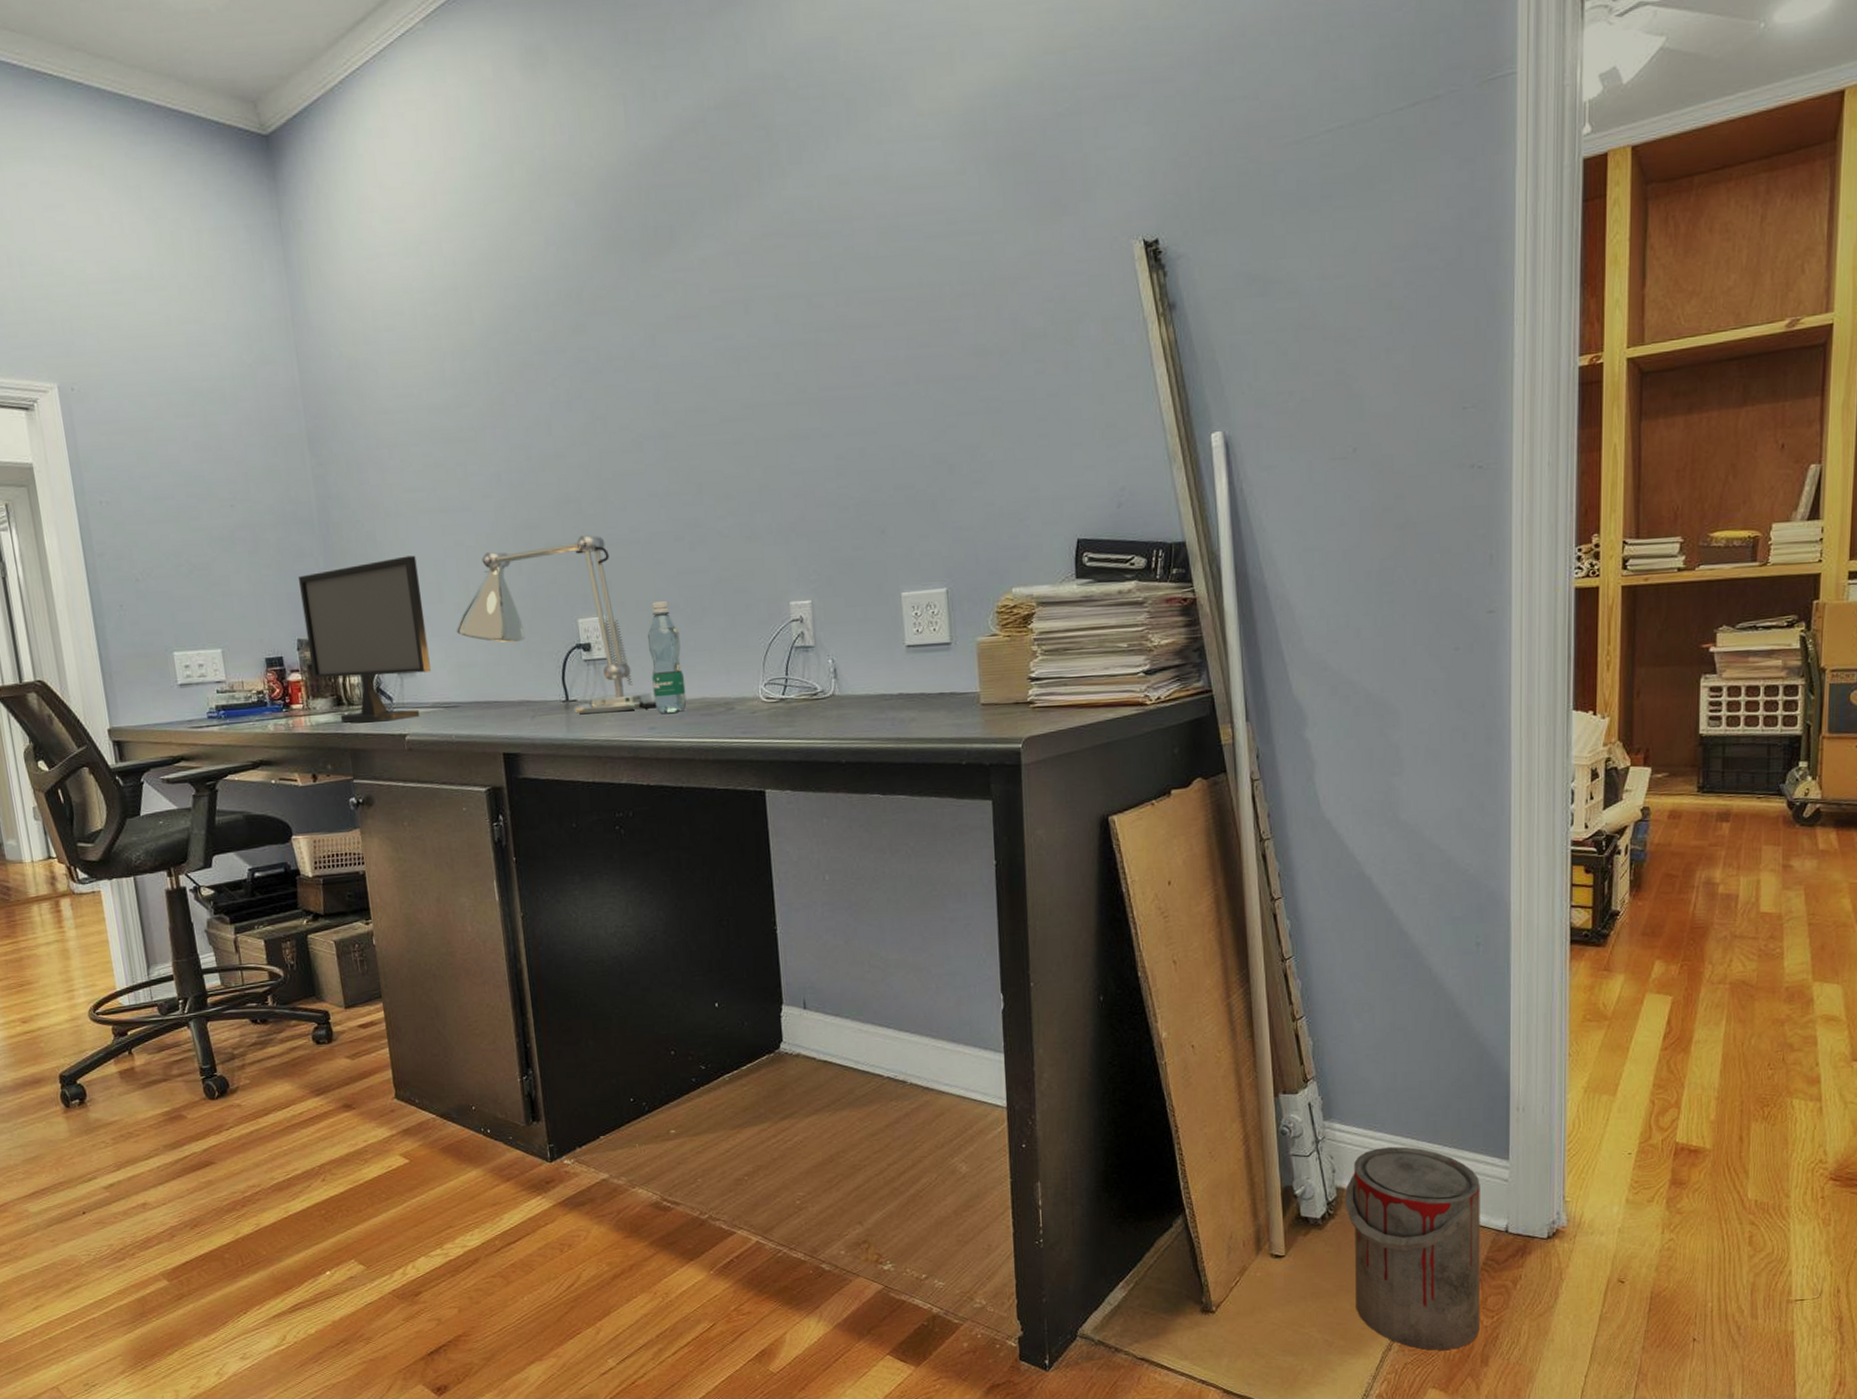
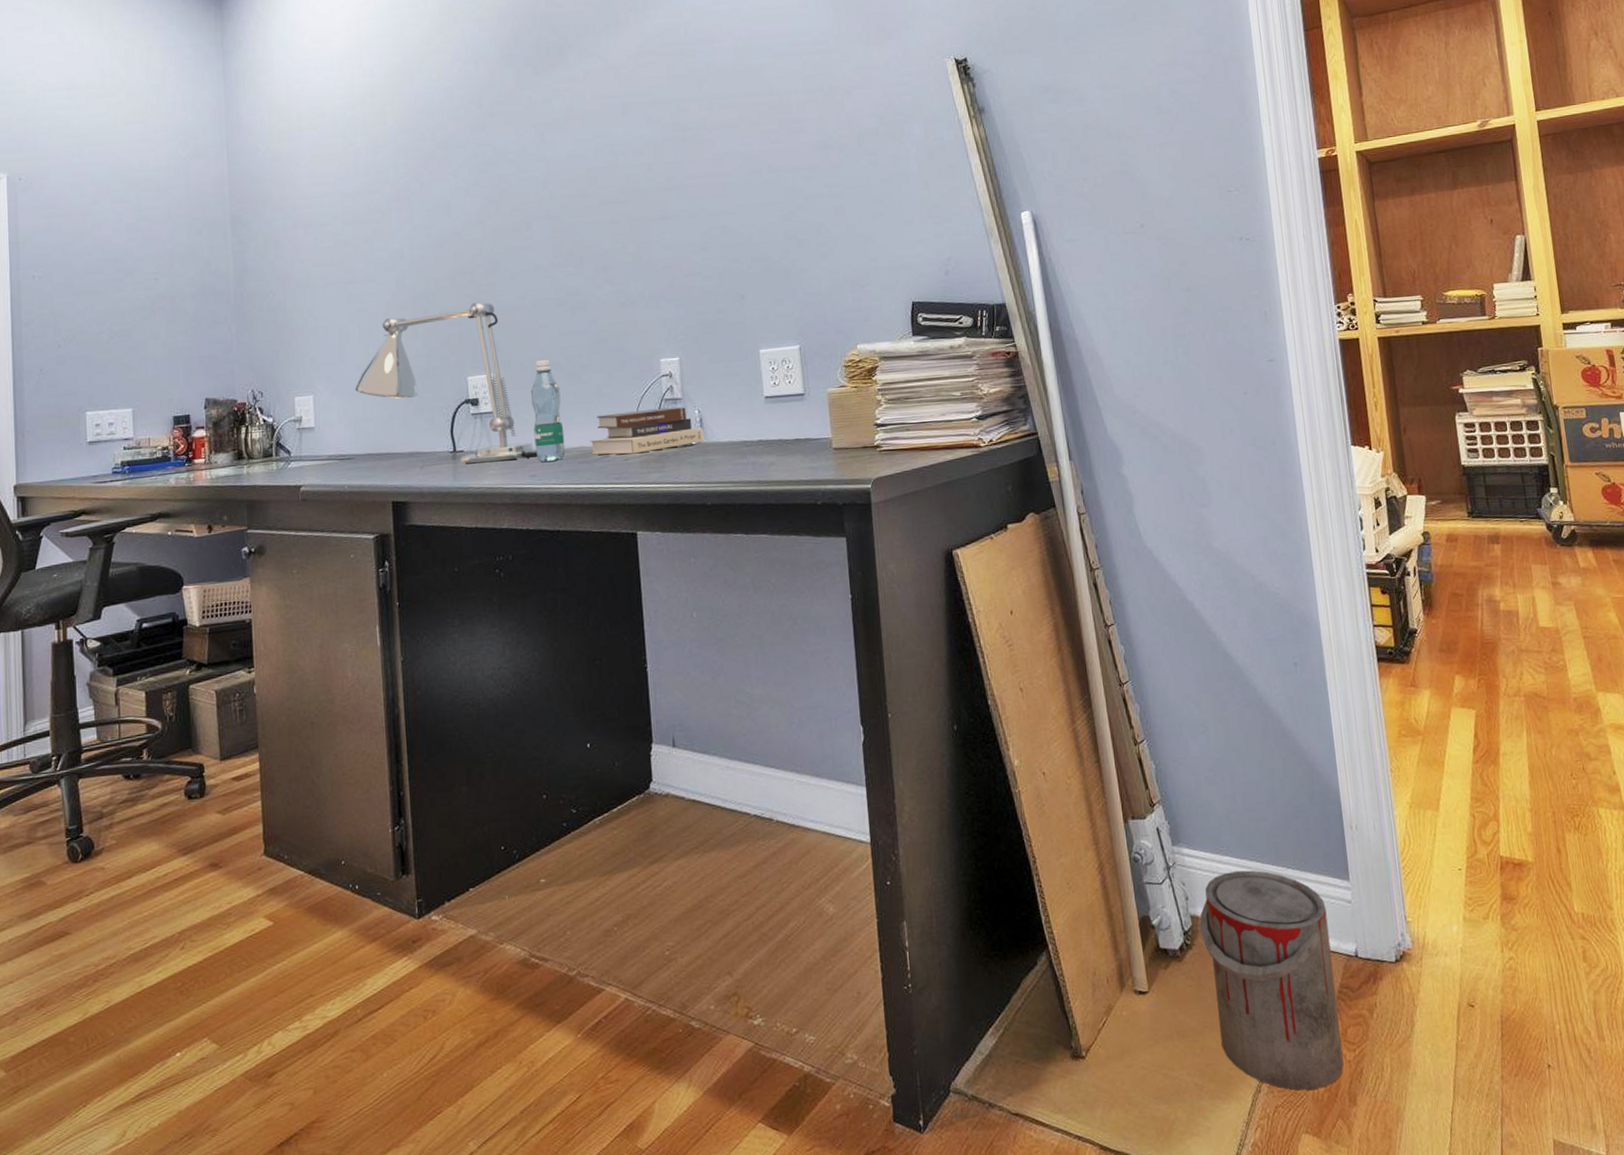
computer monitor: present [299,555,431,723] -> none [212,321,329,476]
books: none [713,655,839,707] -> present [590,407,705,455]

